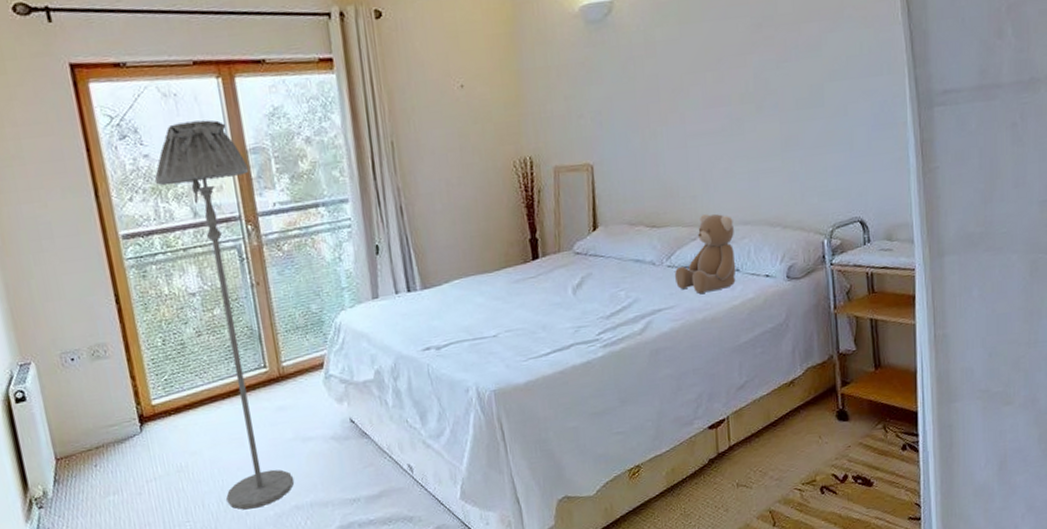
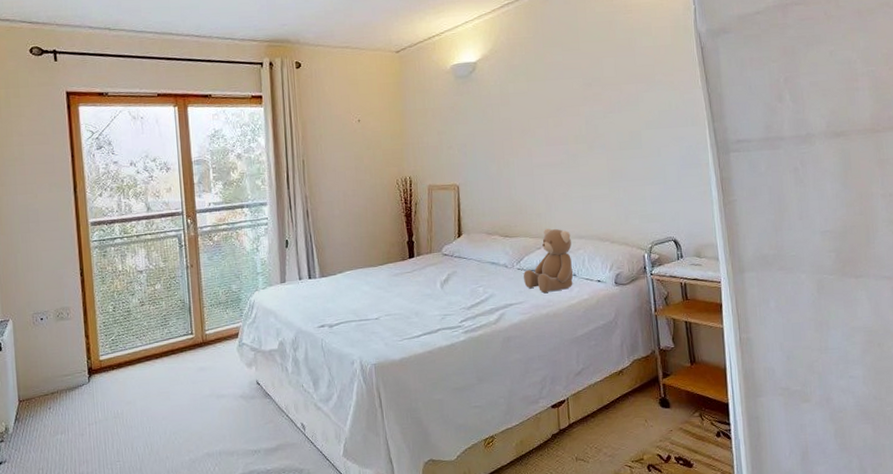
floor lamp: present [154,120,294,510] -> none [120,137,207,454]

